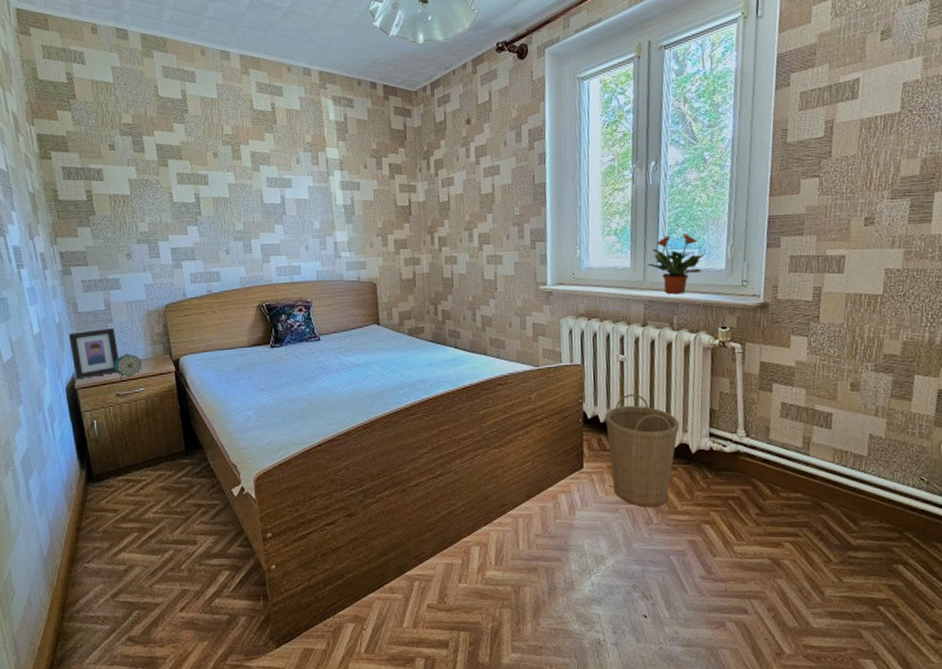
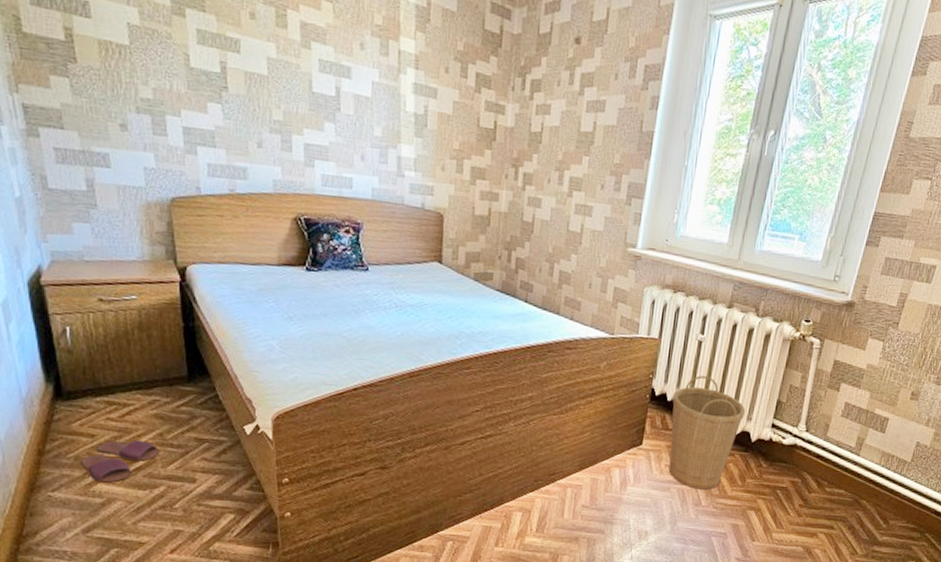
picture frame: present [68,328,119,380] -> none [33,213,105,274]
slippers: none [108,511,167,551] -> present [81,440,160,483]
alarm clock: present [113,353,142,378] -> none [96,250,136,280]
potted plant: present [647,233,704,295] -> none [745,215,804,281]

